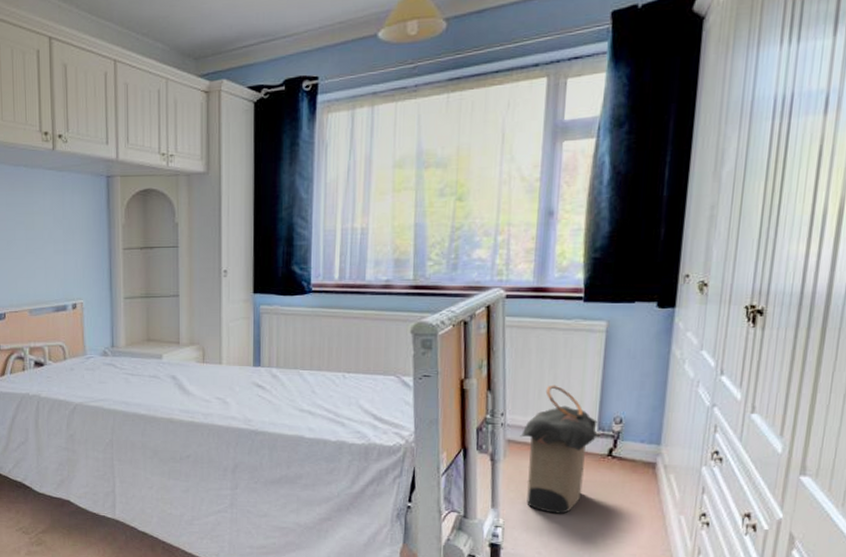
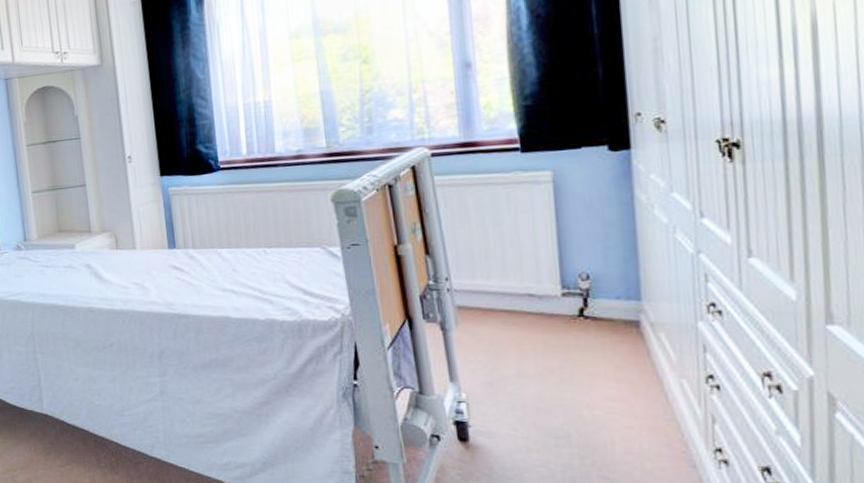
laundry hamper: present [520,385,599,514] -> none [471,243,565,384]

